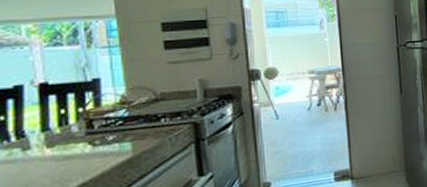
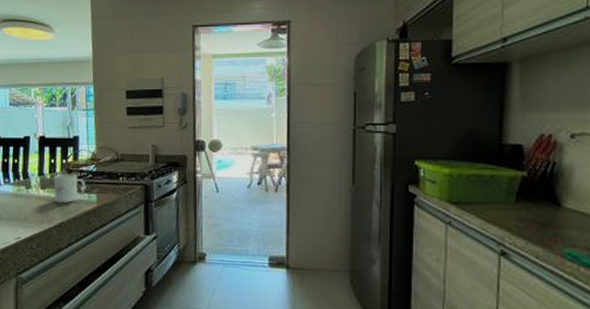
mug: none [65,122,115,162] -> present [53,173,86,204]

